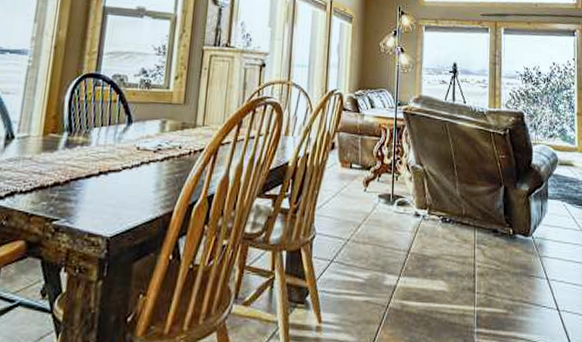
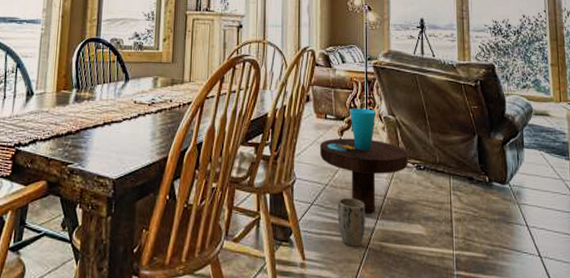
side table: none [343,156,435,271] -> present [320,108,409,214]
plant pot: none [358,253,388,306] -> present [338,198,365,247]

